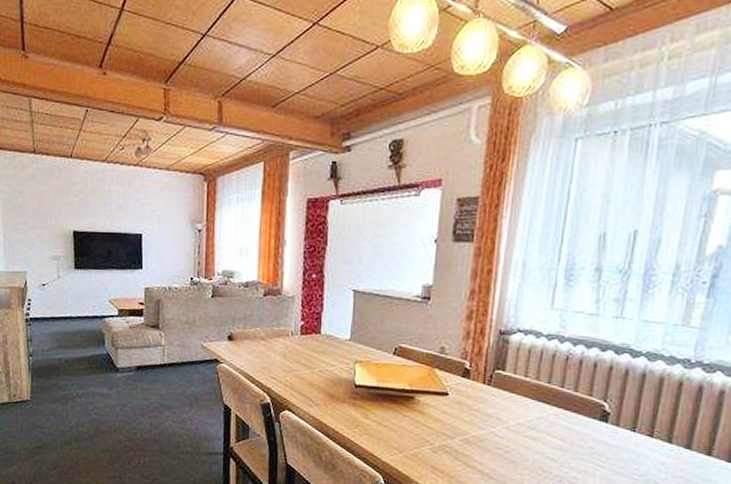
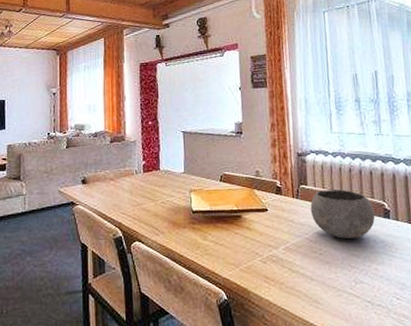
bowl: none [503,378,589,440] -> present [310,189,376,239]

